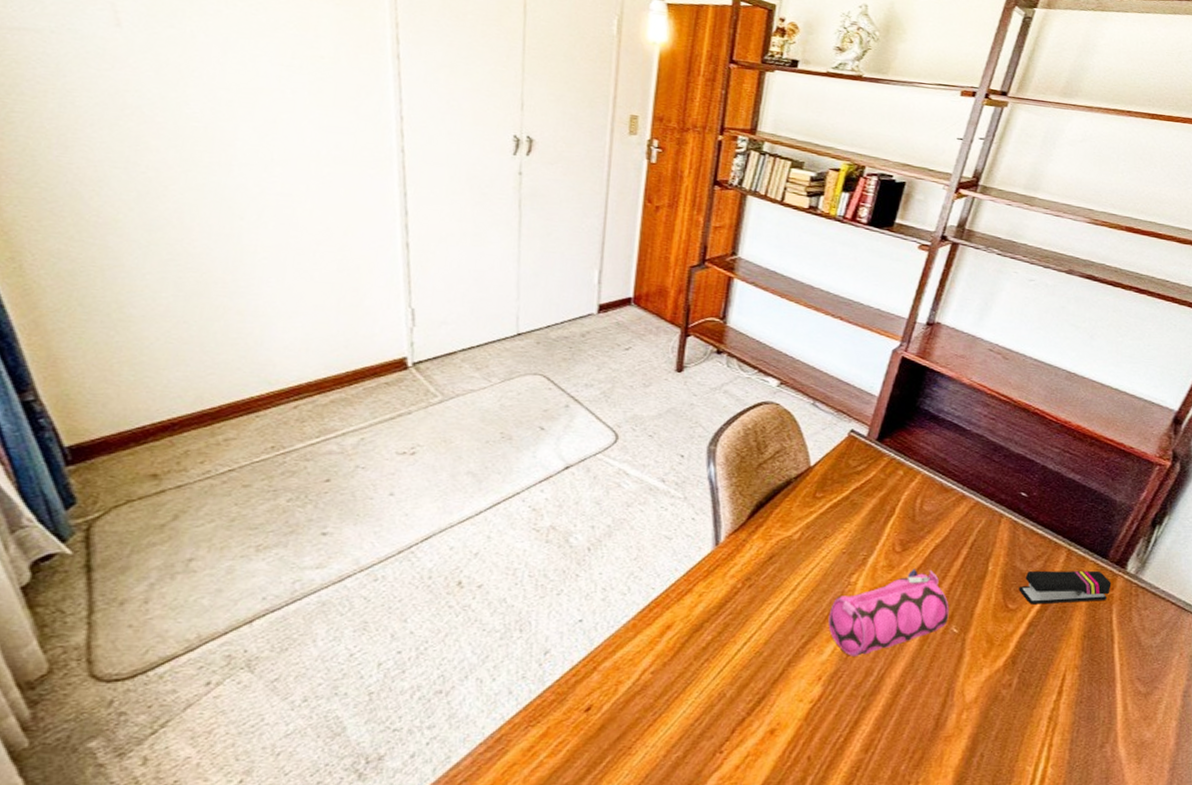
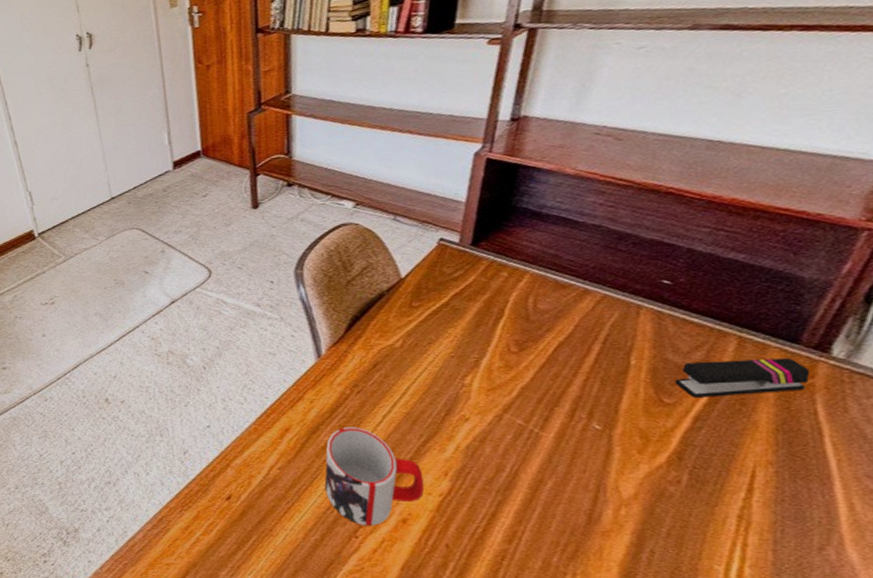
mug: none [697,625,798,738] -> present [324,426,425,526]
pencil case: present [828,569,949,656] -> none [446,368,587,454]

